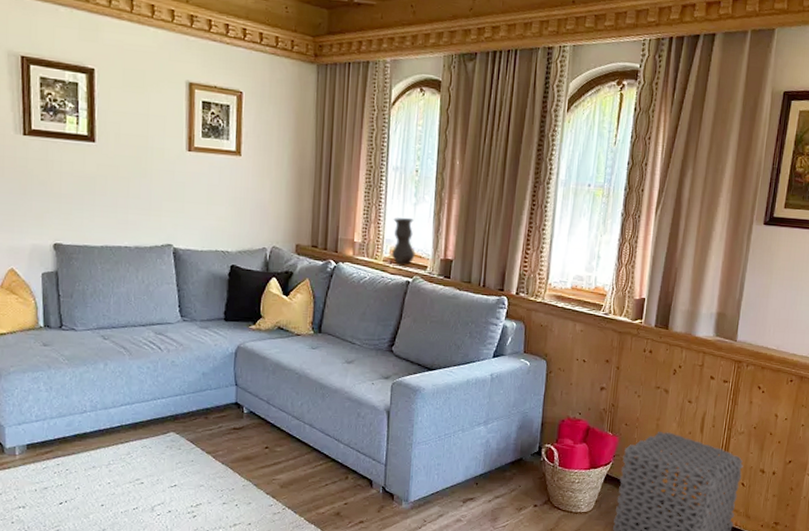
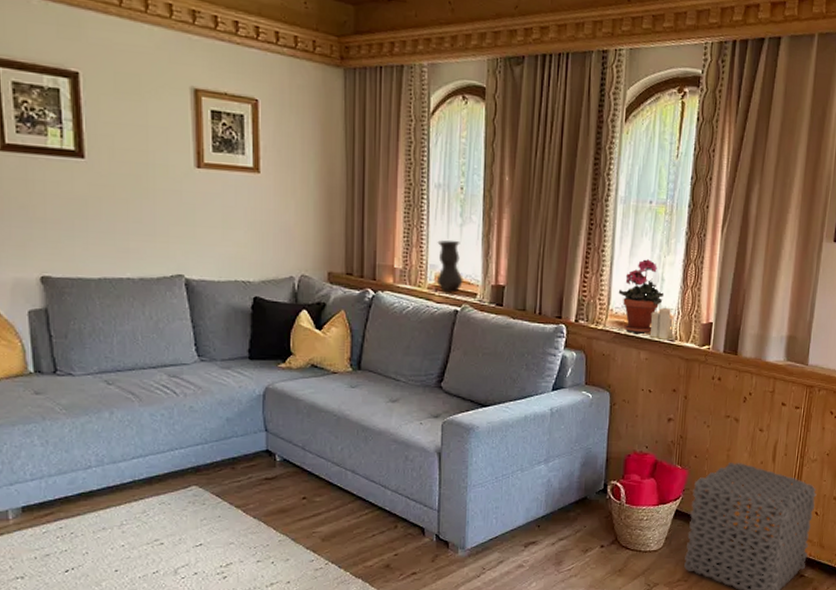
potted plant: none [557,238,600,307] -> present [618,259,665,334]
candle: none [585,281,609,313] -> present [649,306,675,340]

